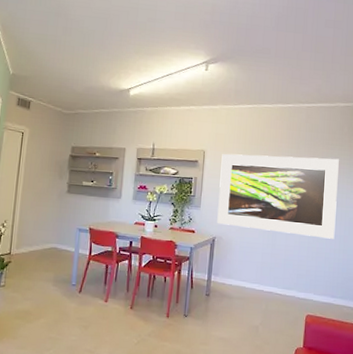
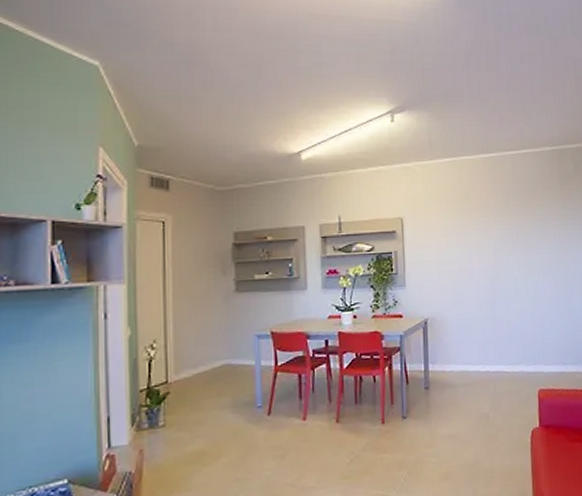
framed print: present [217,153,339,239] -> none [423,210,558,303]

